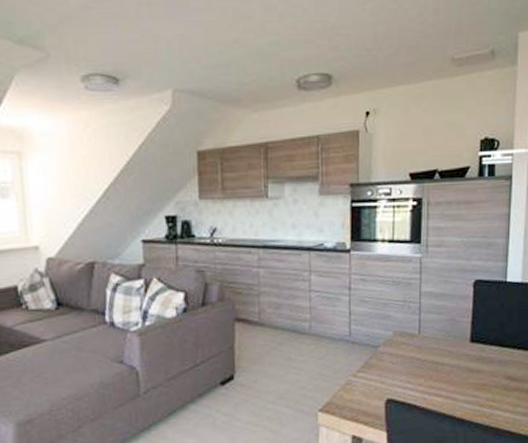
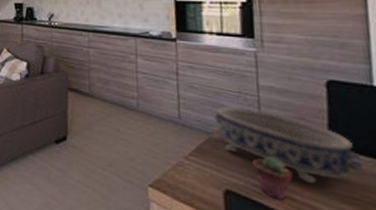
decorative bowl: none [382,316,493,378] -> present [214,106,365,184]
potted succulent: none [411,360,441,398] -> present [252,156,293,200]

